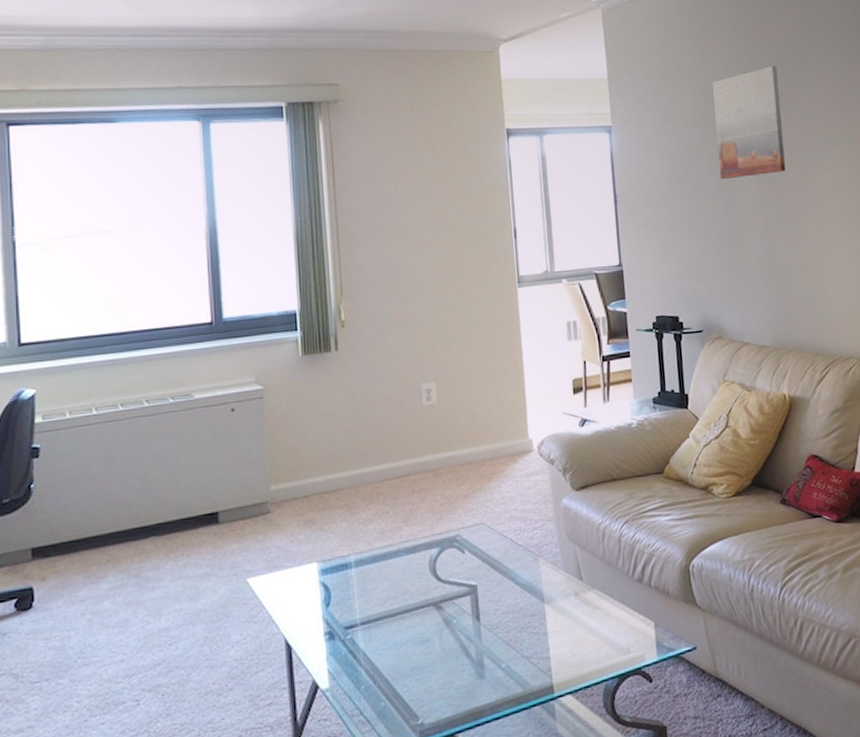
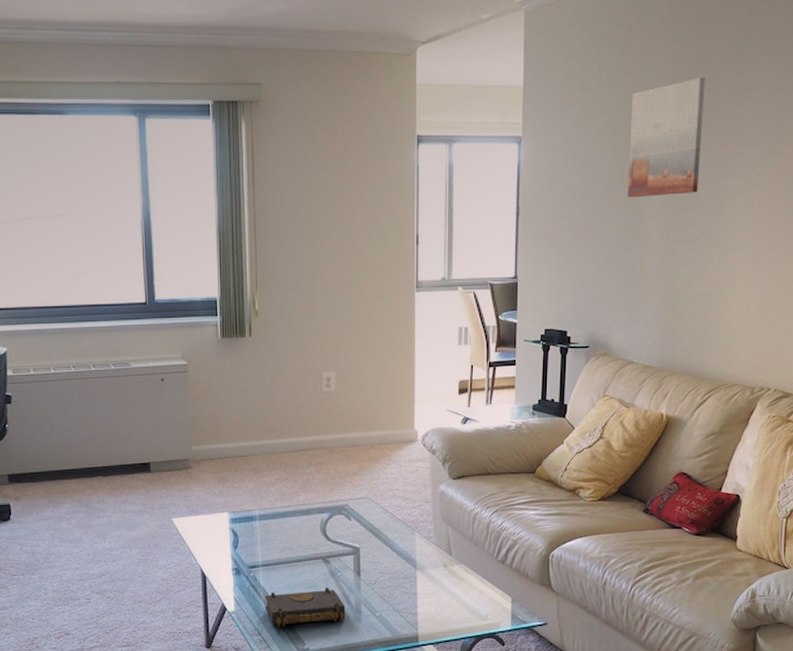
book: none [366,640,466,701] -> present [264,588,346,627]

